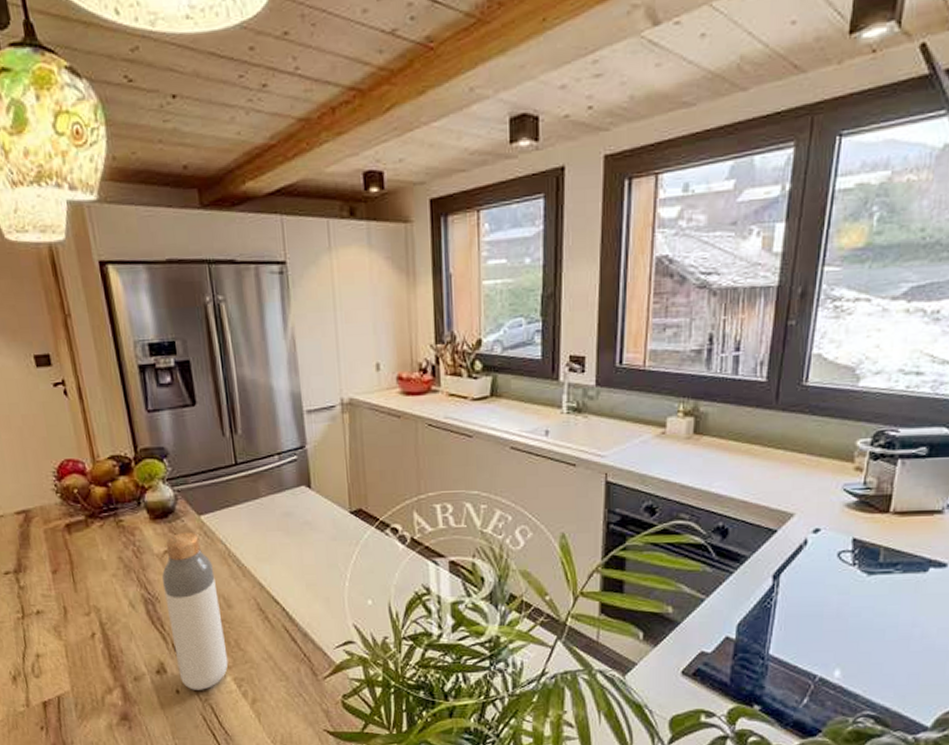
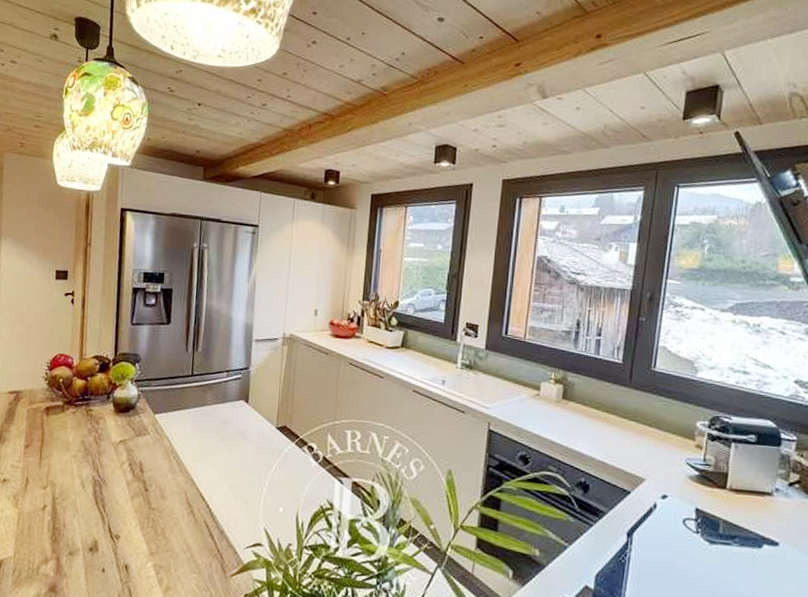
bottle: present [162,532,229,690] -> none [108,426,157,572]

